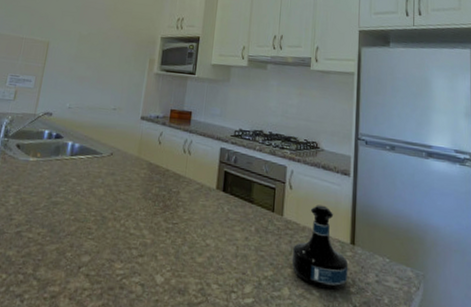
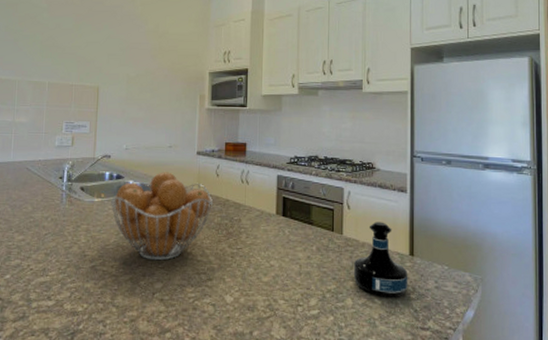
fruit basket: none [45,134,153,231] -> present [110,172,214,261]

